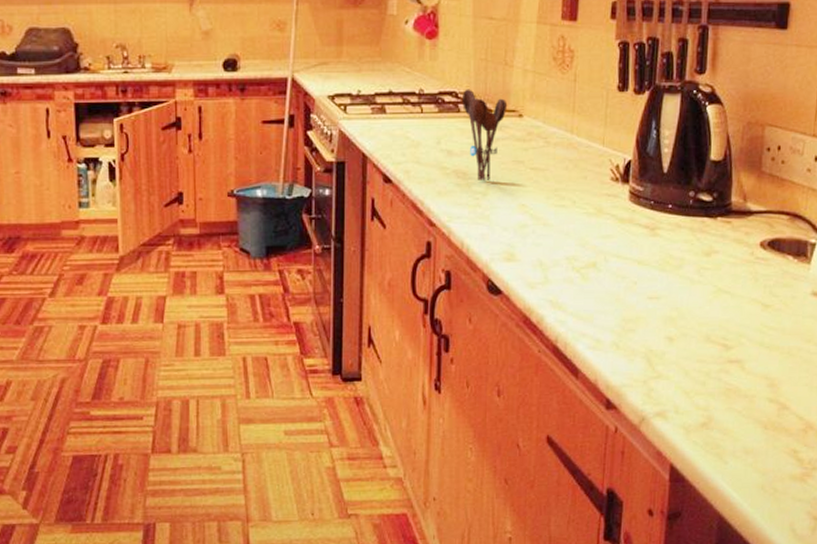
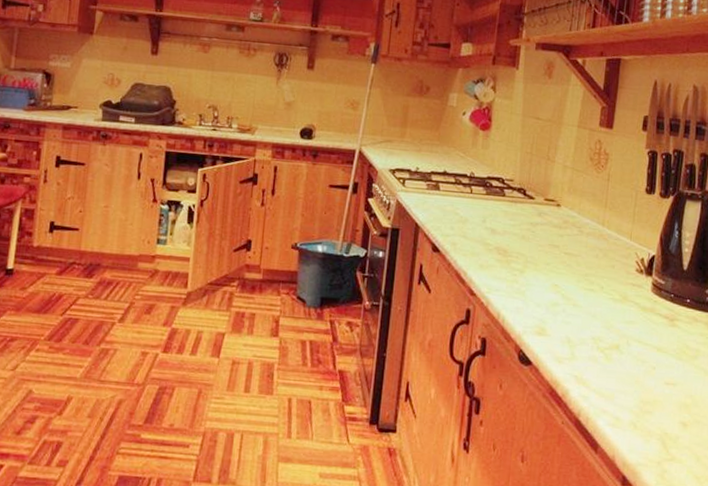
utensil holder: present [462,89,508,180] -> none [508,177,548,260]

